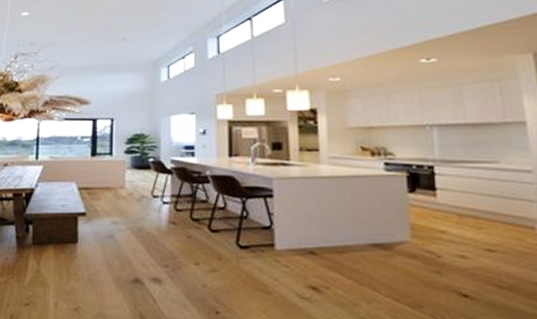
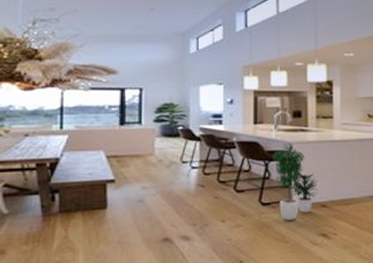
potted plant: none [251,179,308,268] -> present [273,143,321,220]

